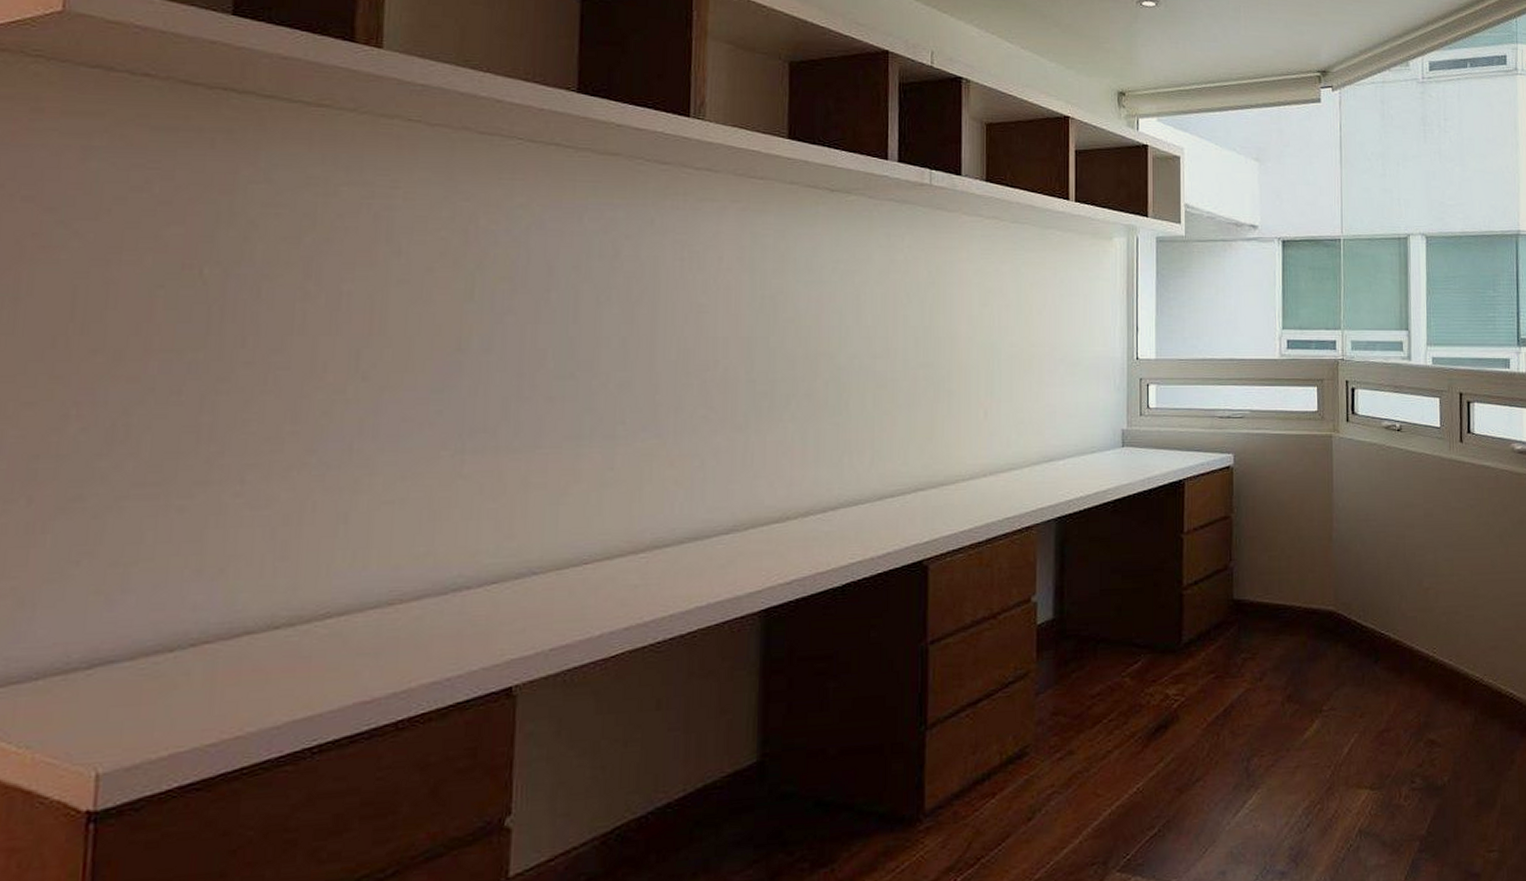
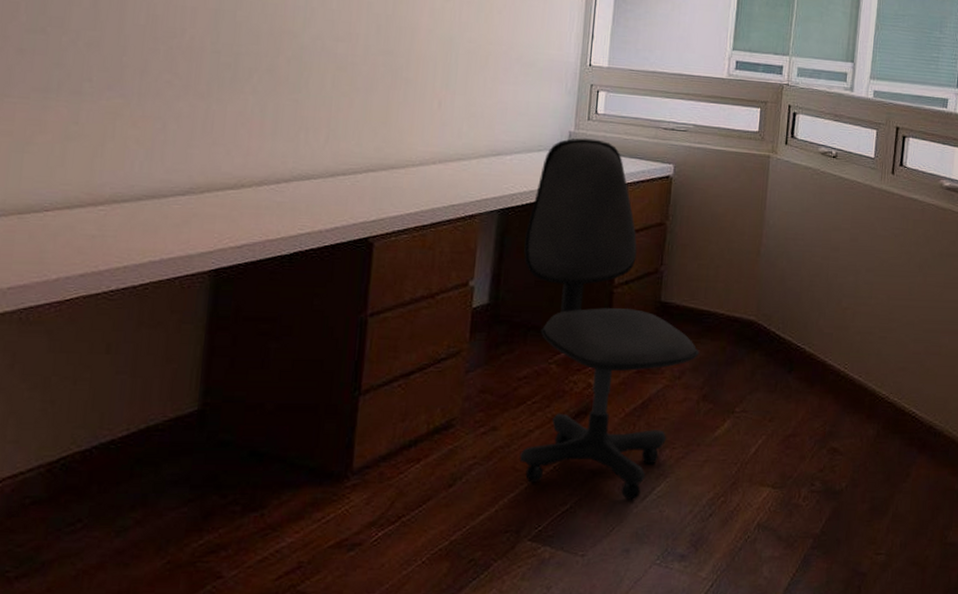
office chair: none [1086,435,1280,818] -> present [519,138,700,501]

